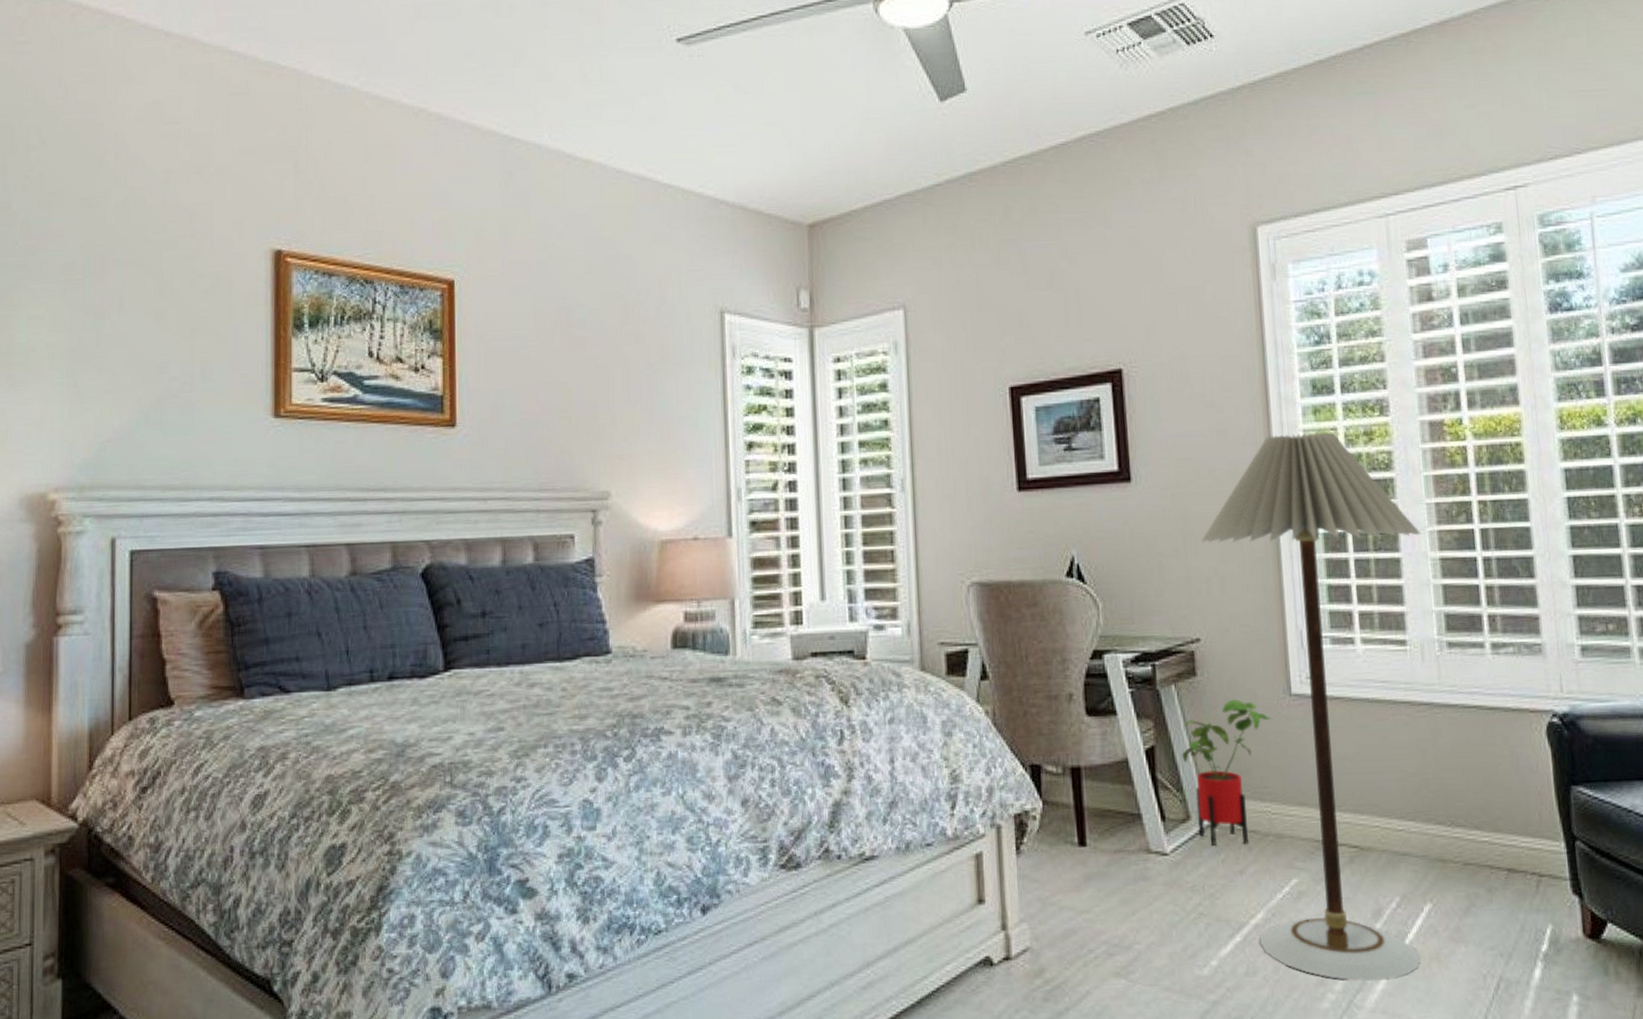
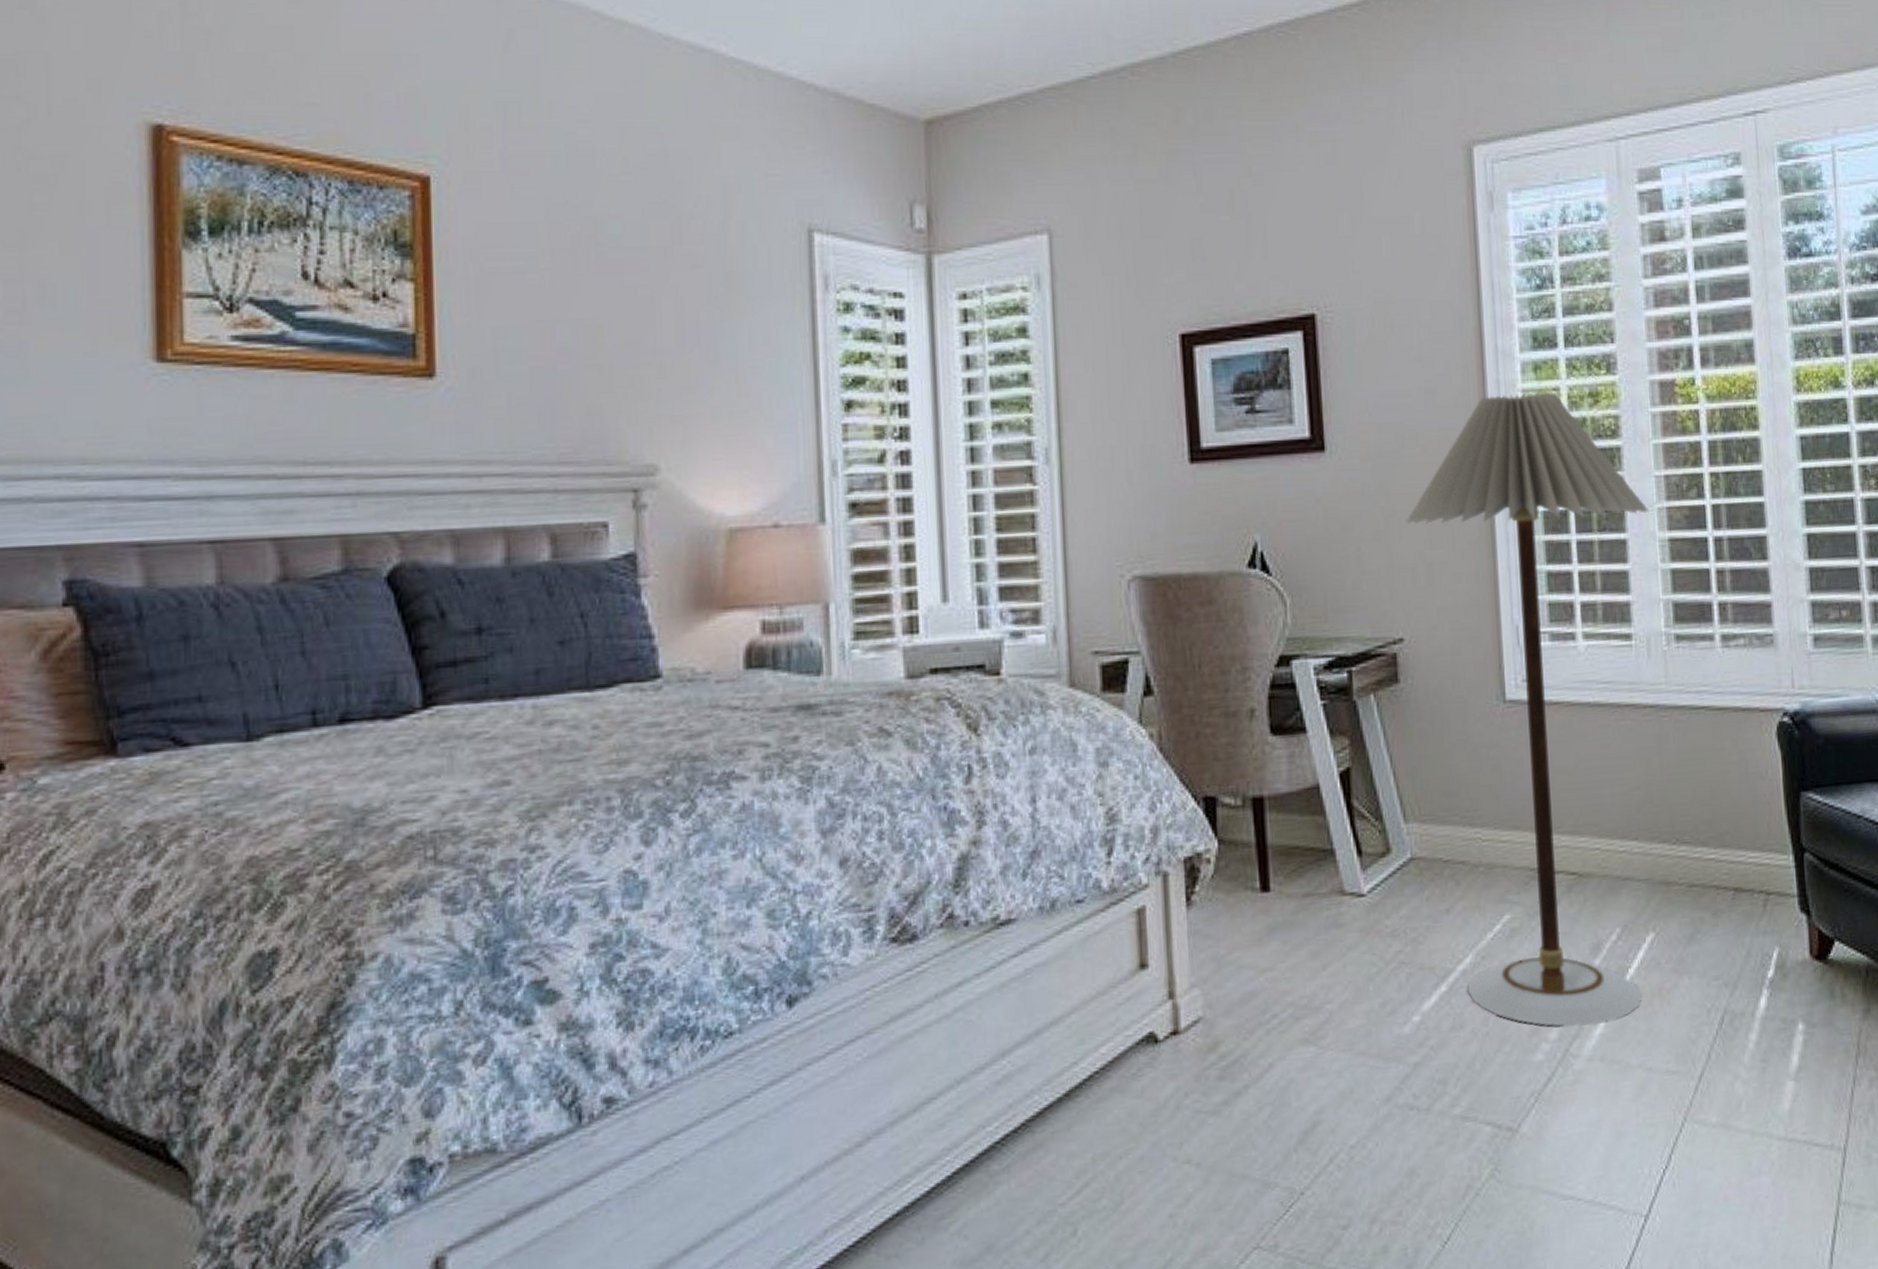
house plant: present [1182,699,1272,847] -> none [1381,708,1484,883]

